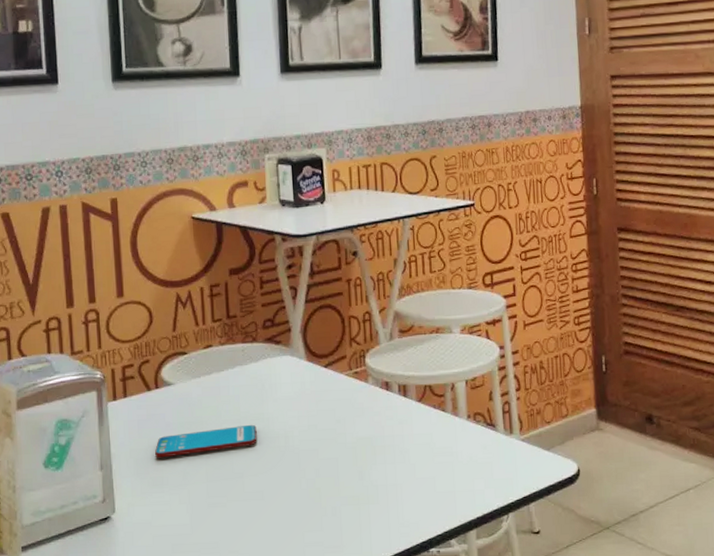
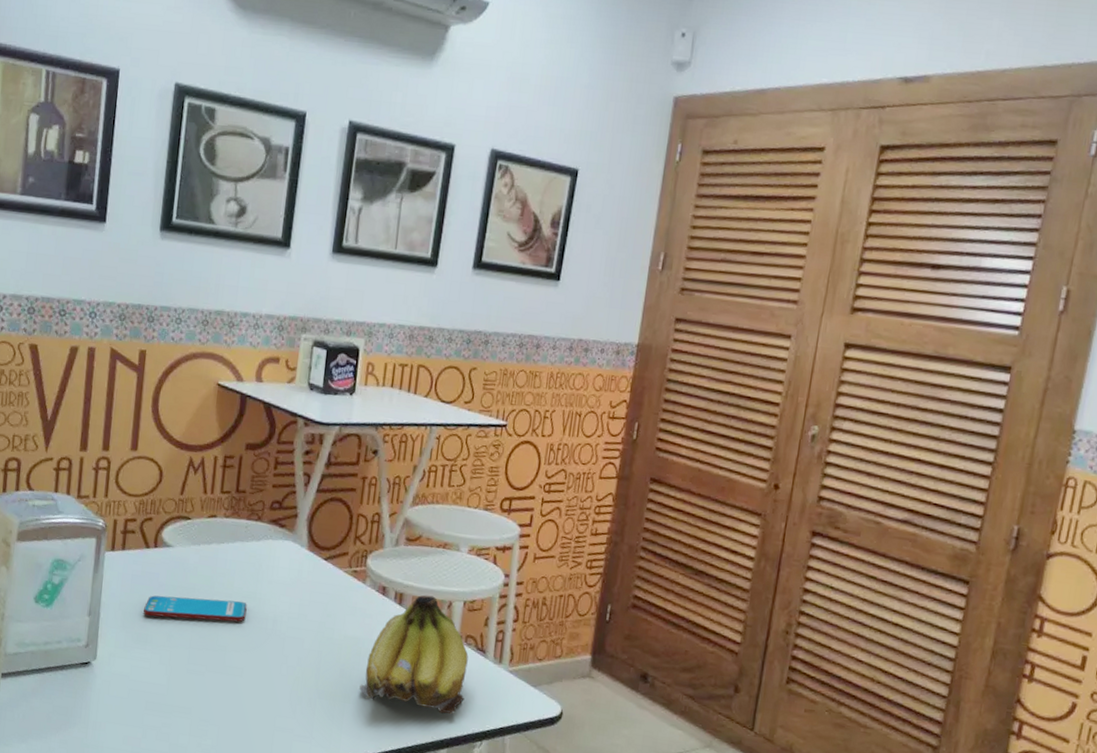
fruit: none [379,381,484,497] -> present [358,594,469,715]

